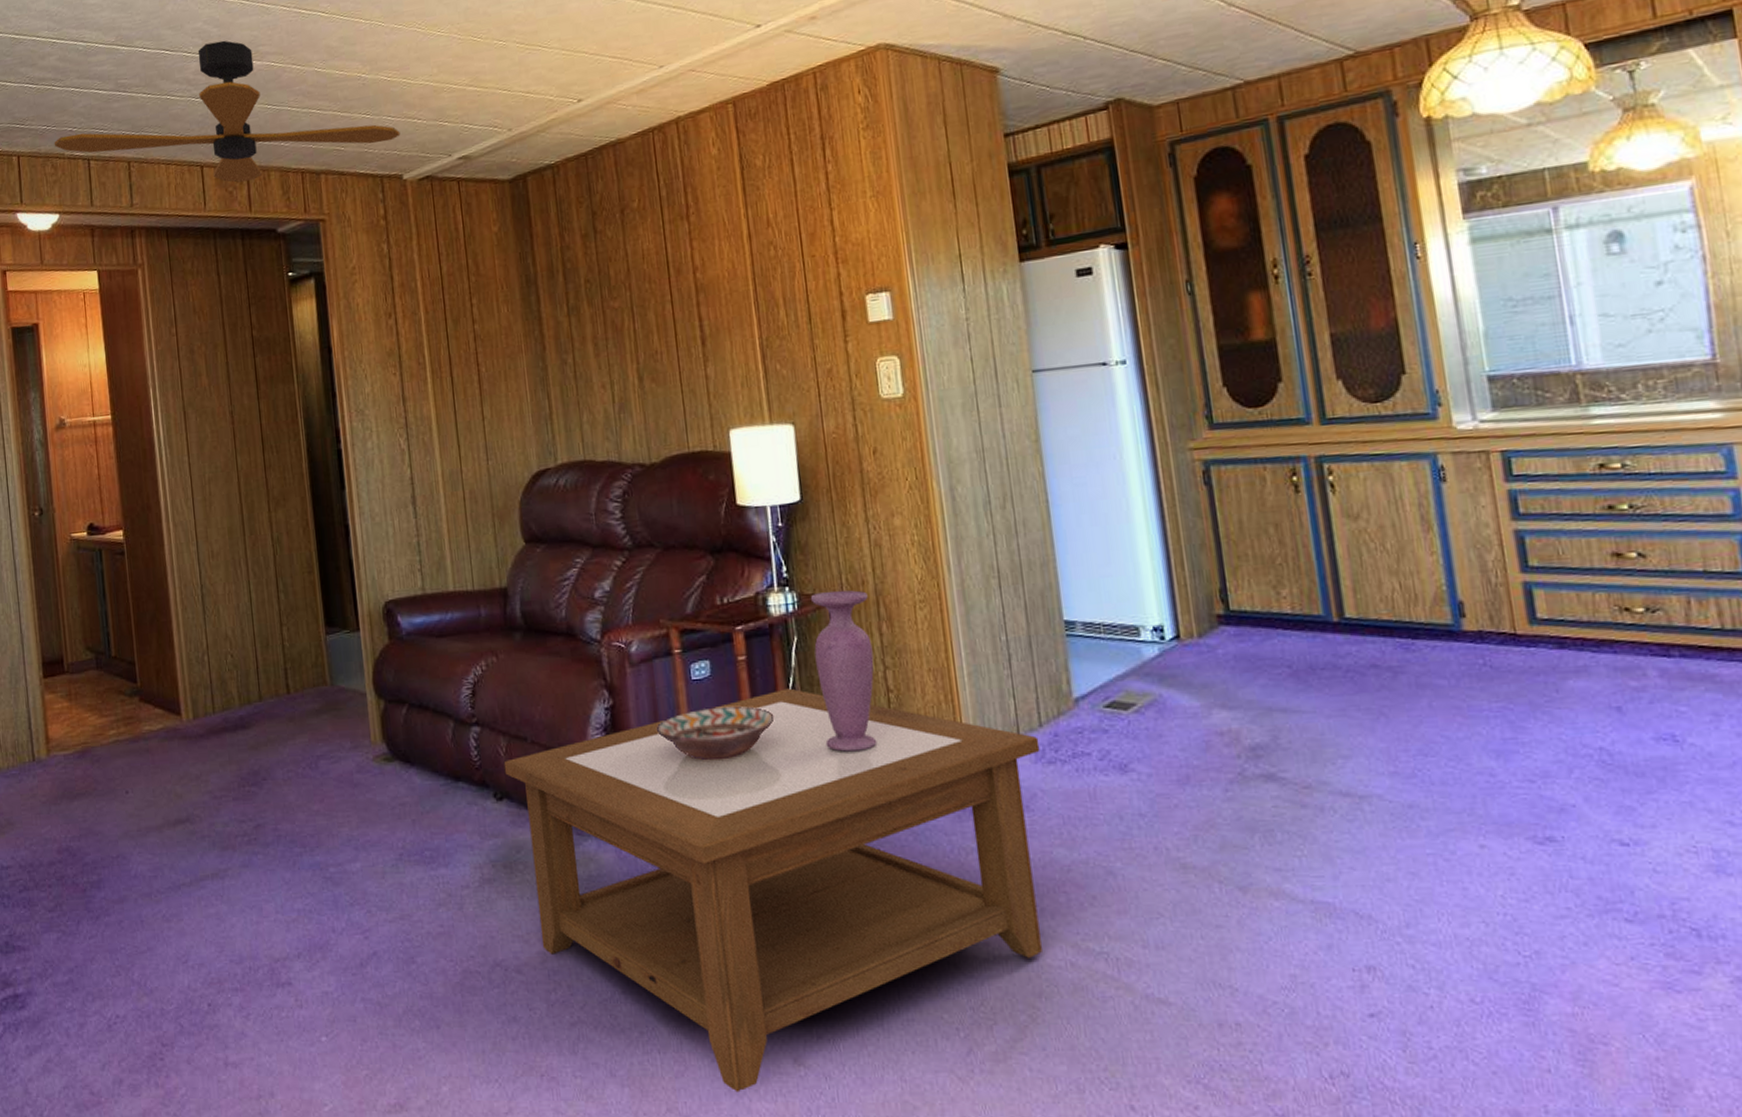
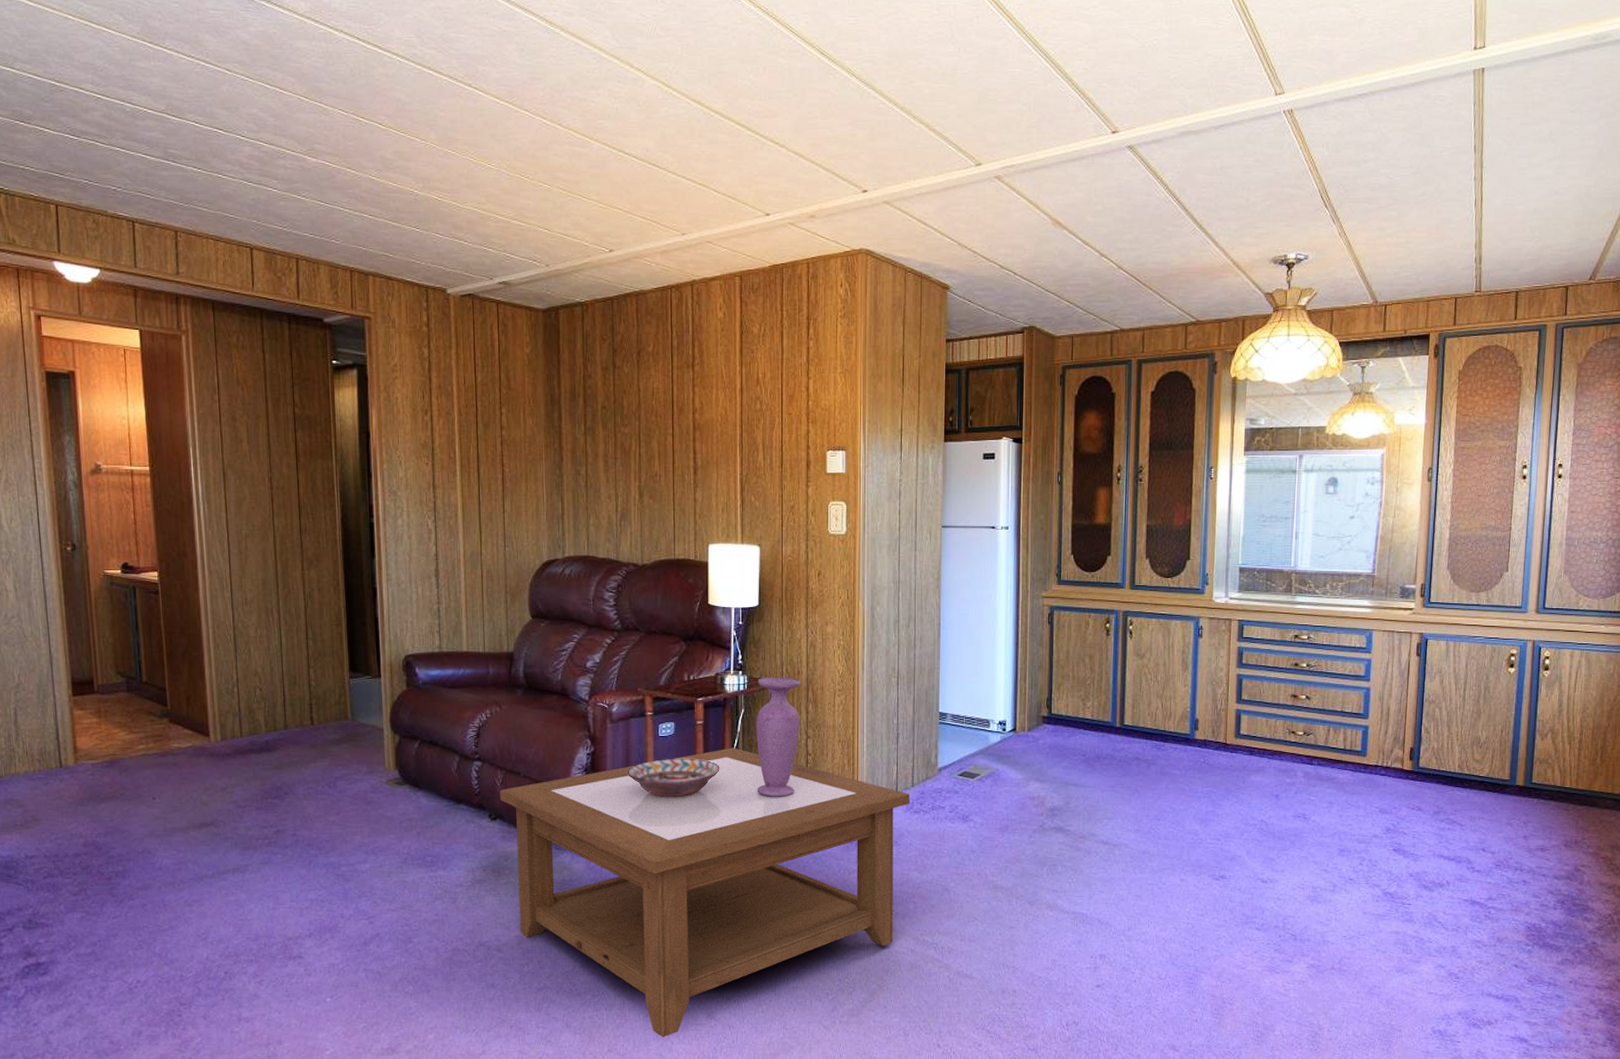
ceiling fan: present [54,40,401,183] -> none [96,131,447,270]

